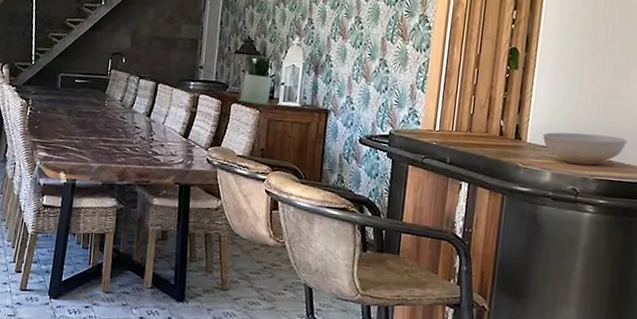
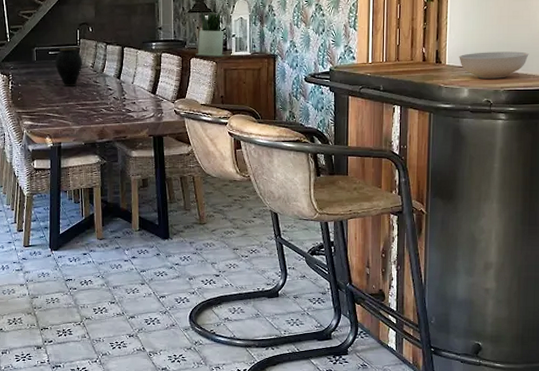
vase: none [80,77,111,120] -> present [55,48,82,86]

